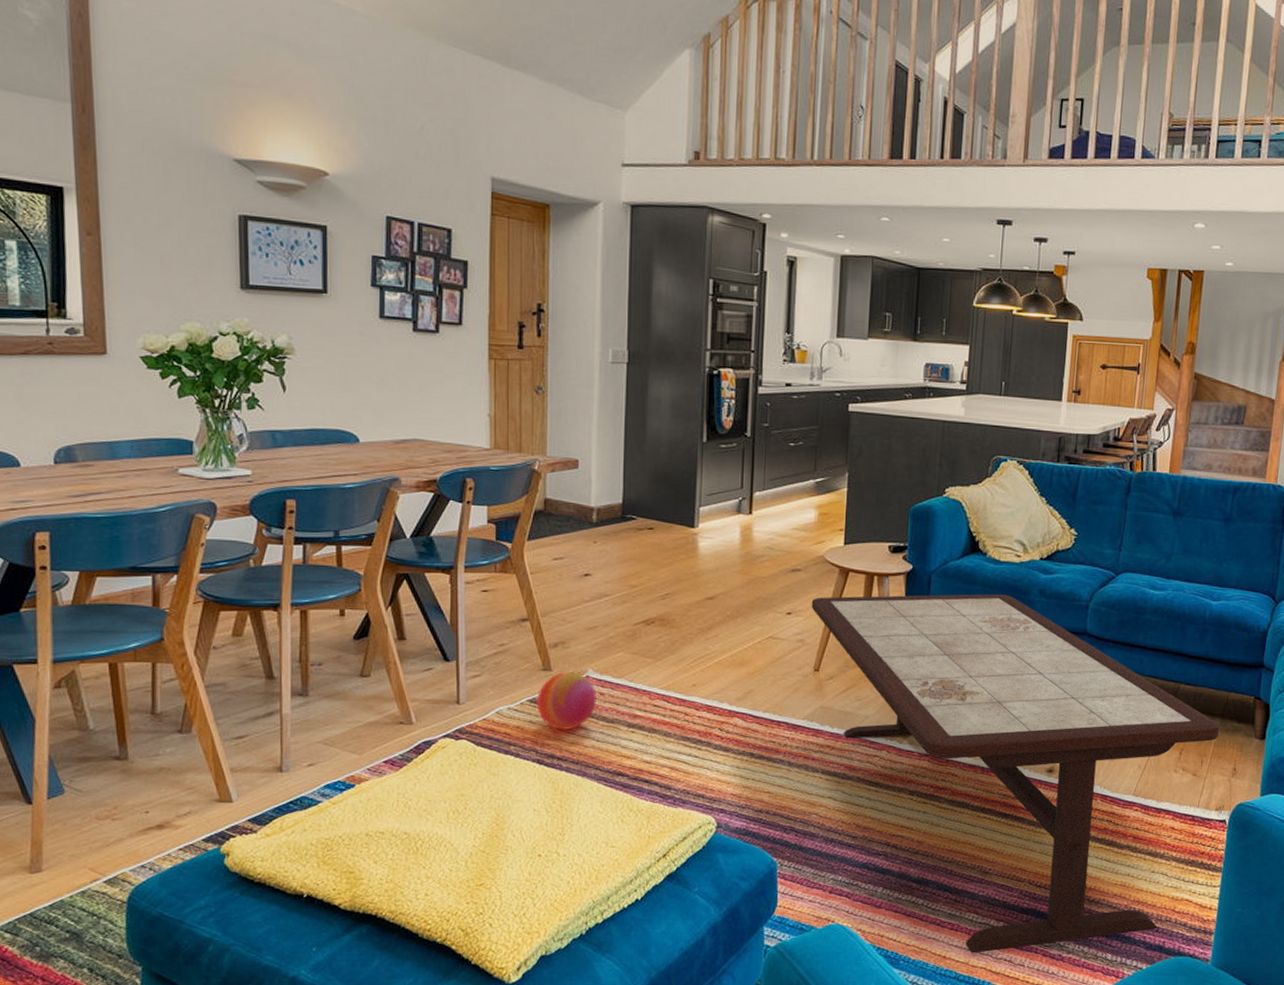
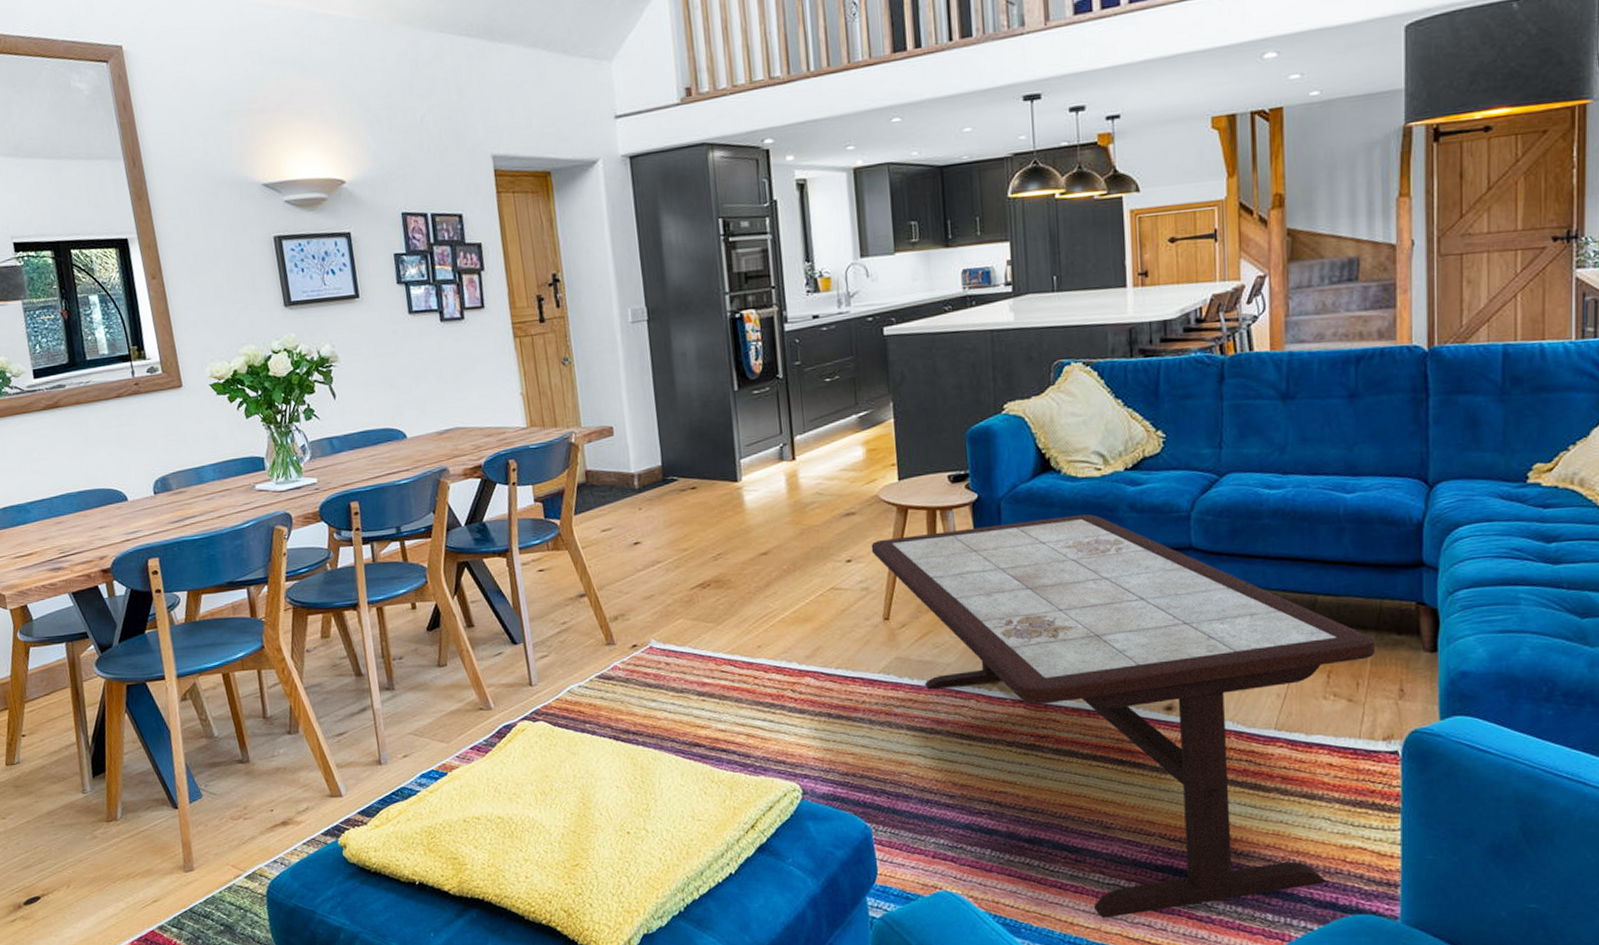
ball: present [536,671,596,731] -> none [604,644,664,705]

